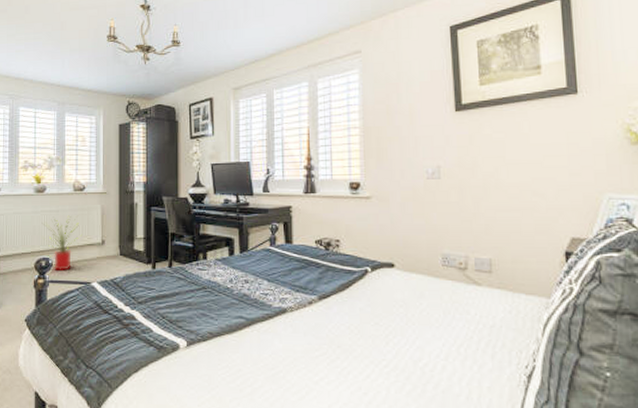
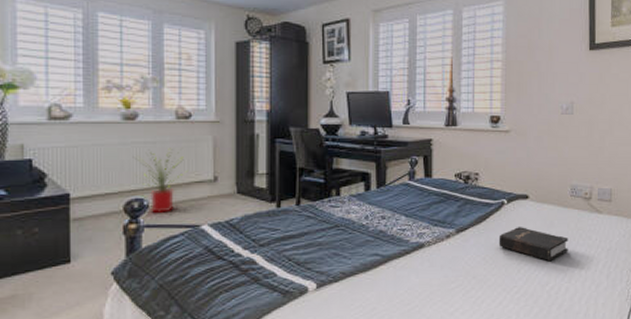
hardback book: none [363,296,443,336] -> present [498,227,568,262]

